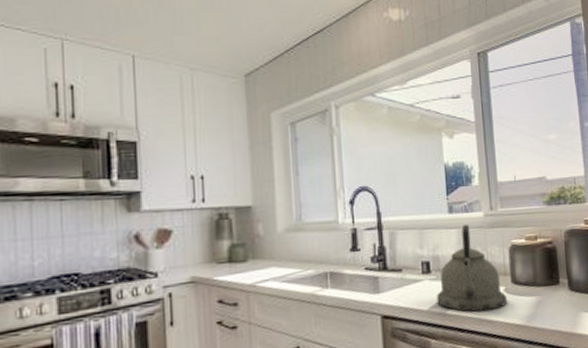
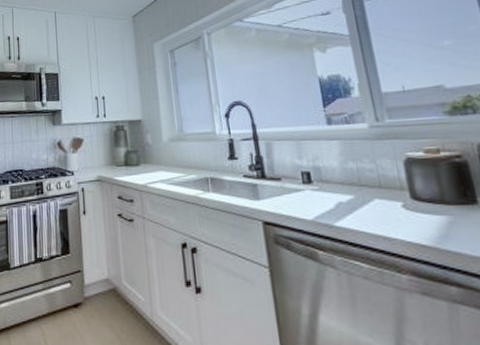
kettle: present [436,225,508,312] -> none [320,136,408,228]

